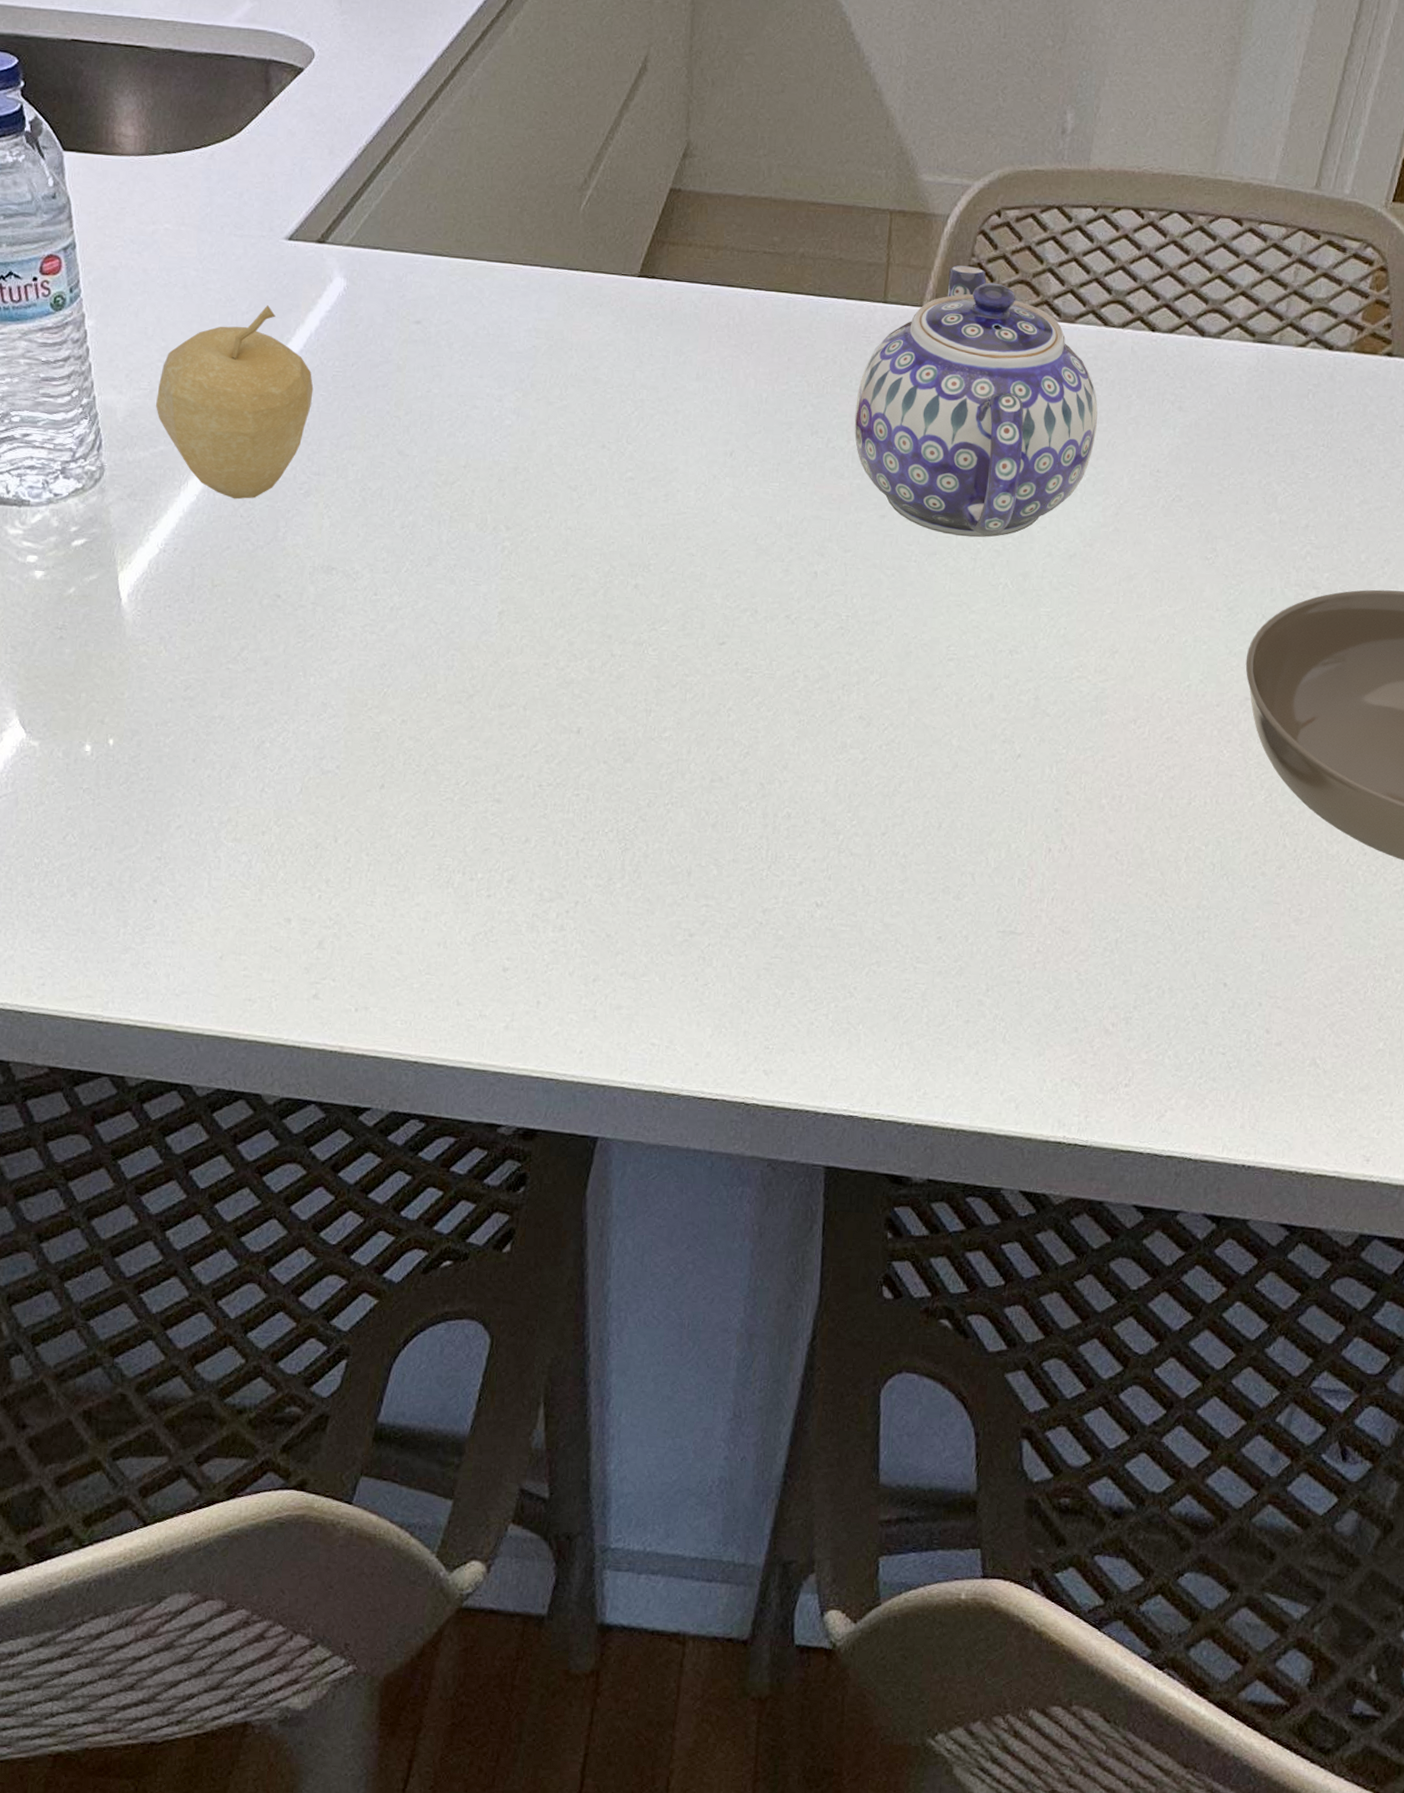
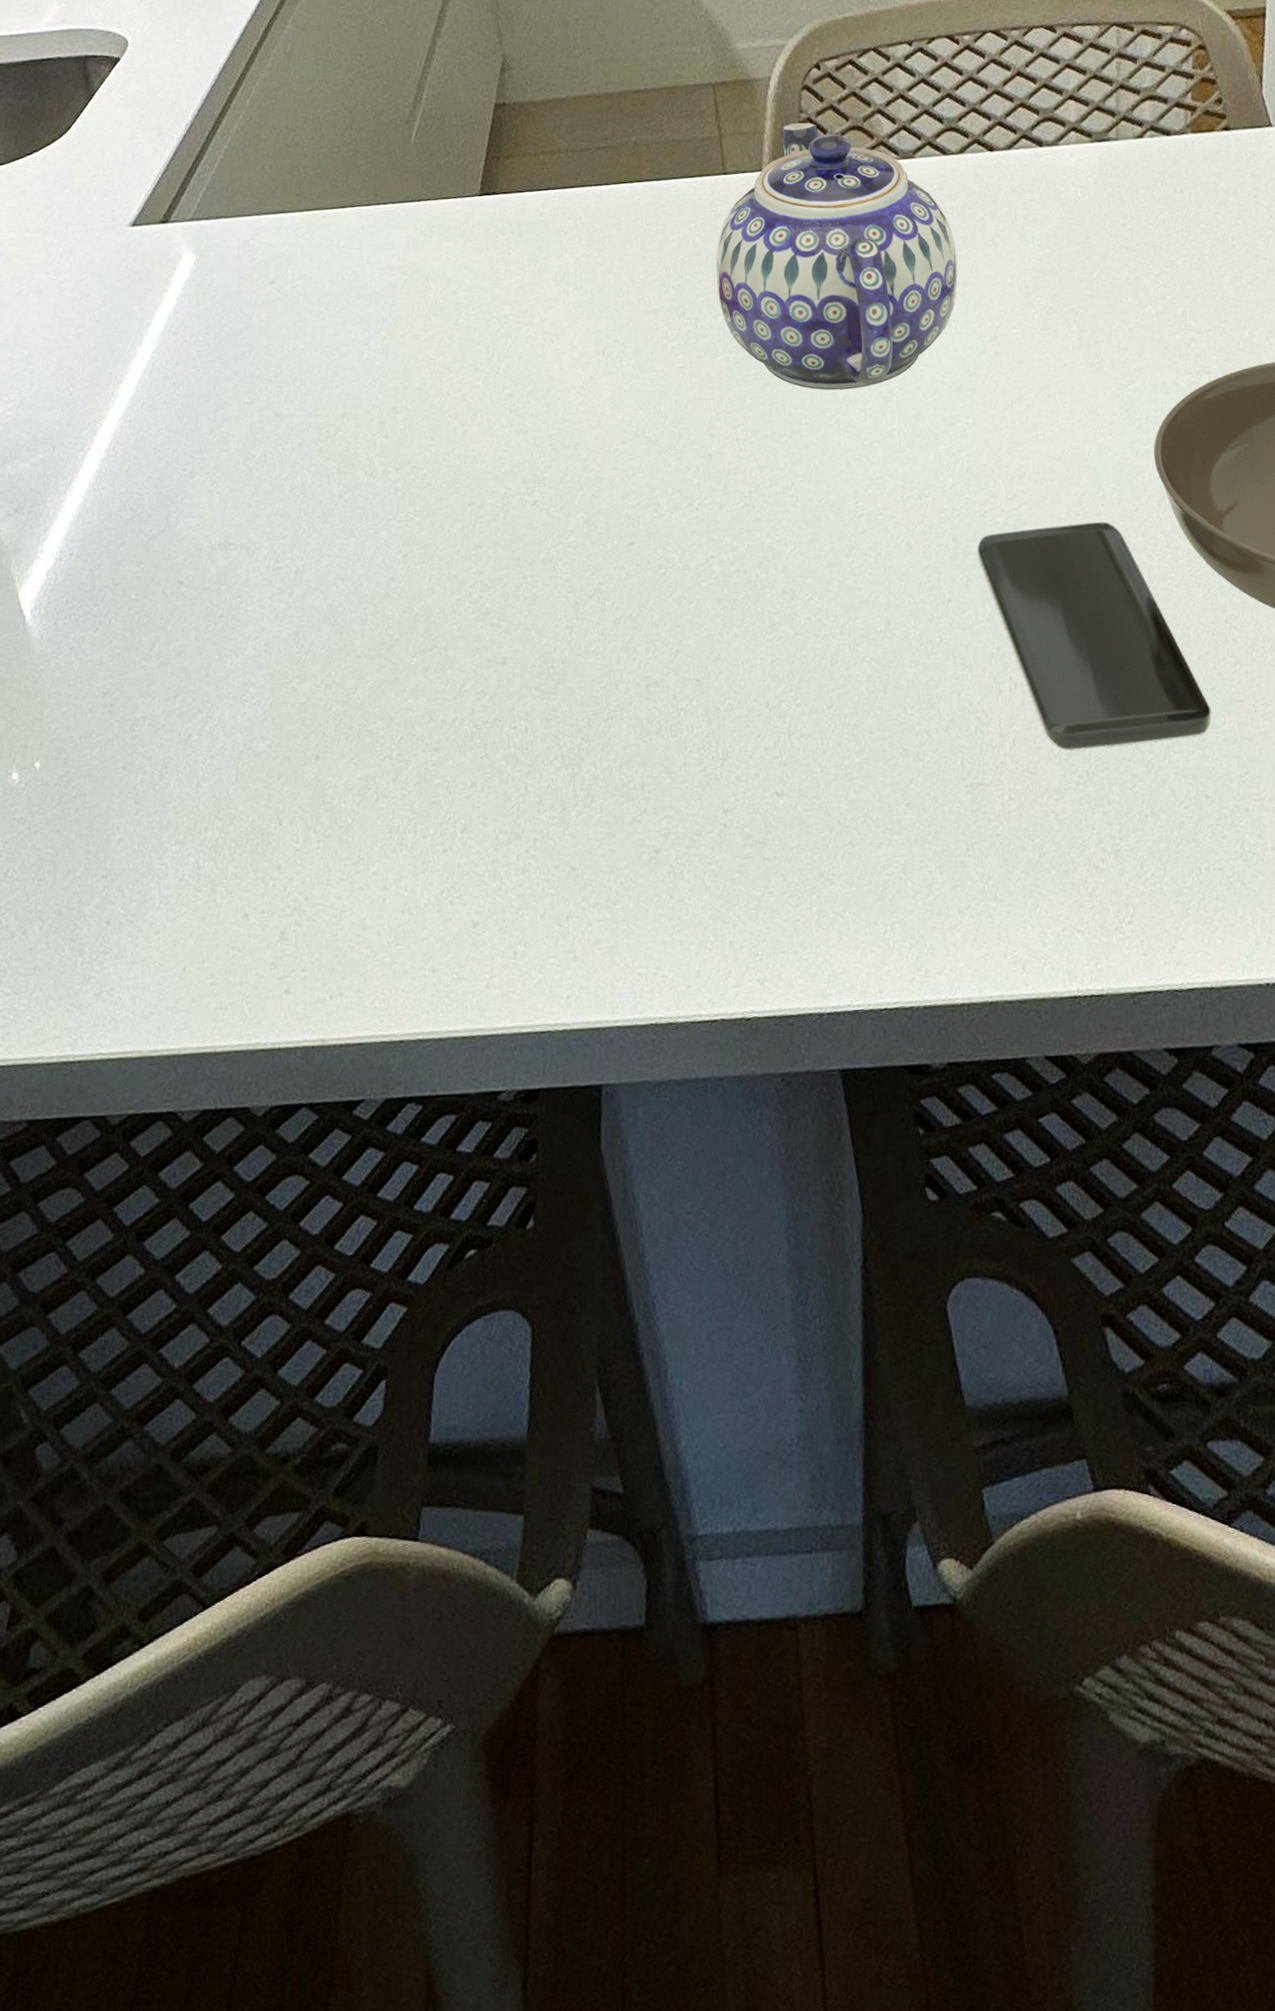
fruit: present [156,305,314,499] -> none [28,294,182,493]
smartphone: none [1056,701,1247,927] -> present [977,522,1211,750]

